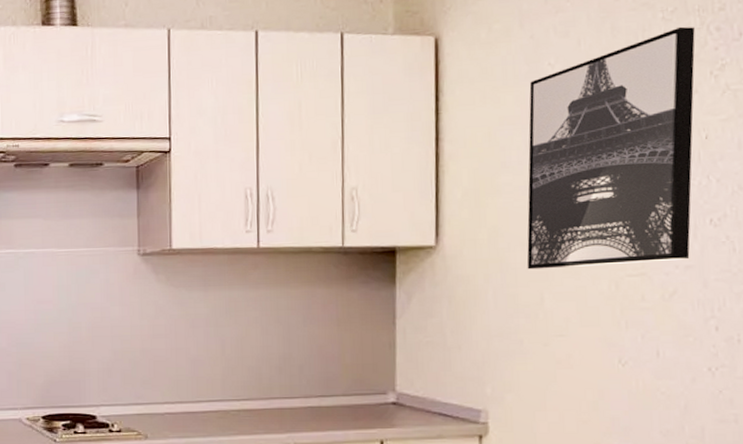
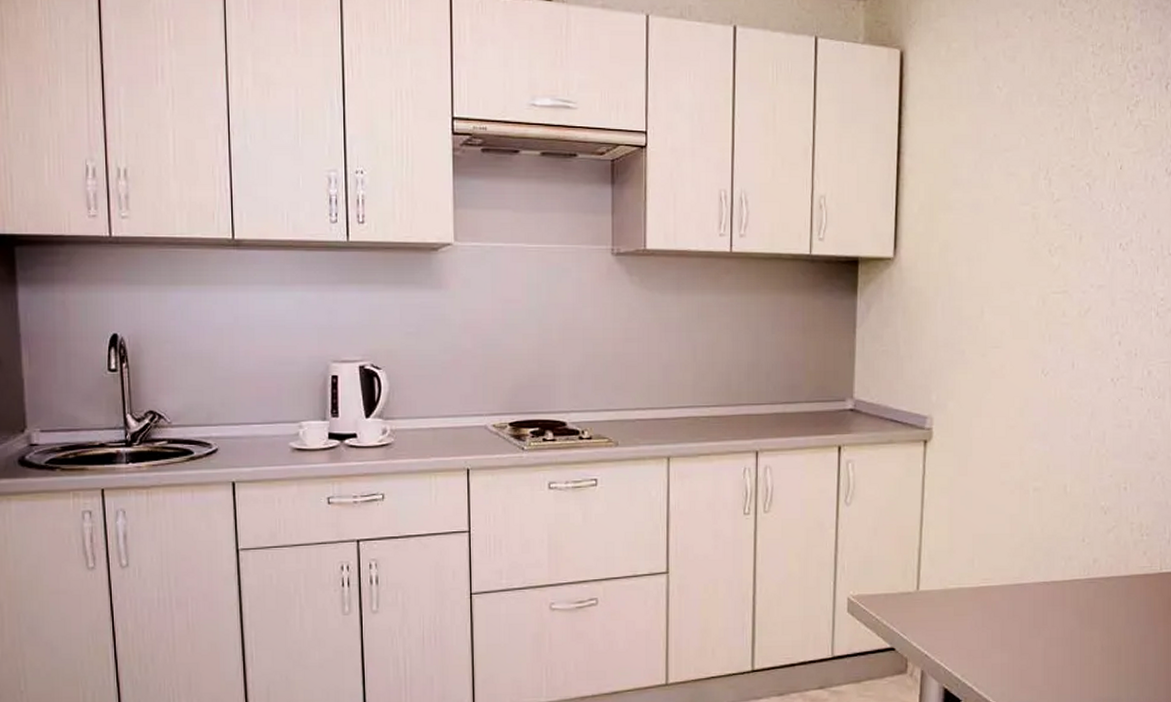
wall art: present [527,26,695,270] -> none [971,62,1117,284]

